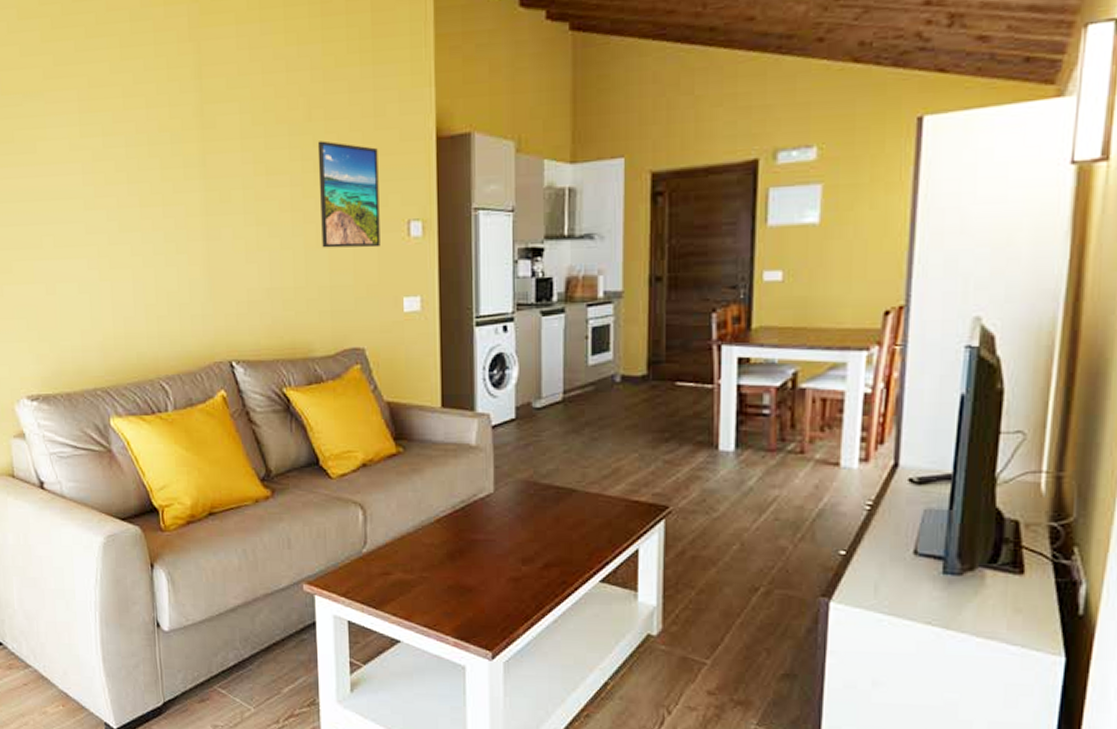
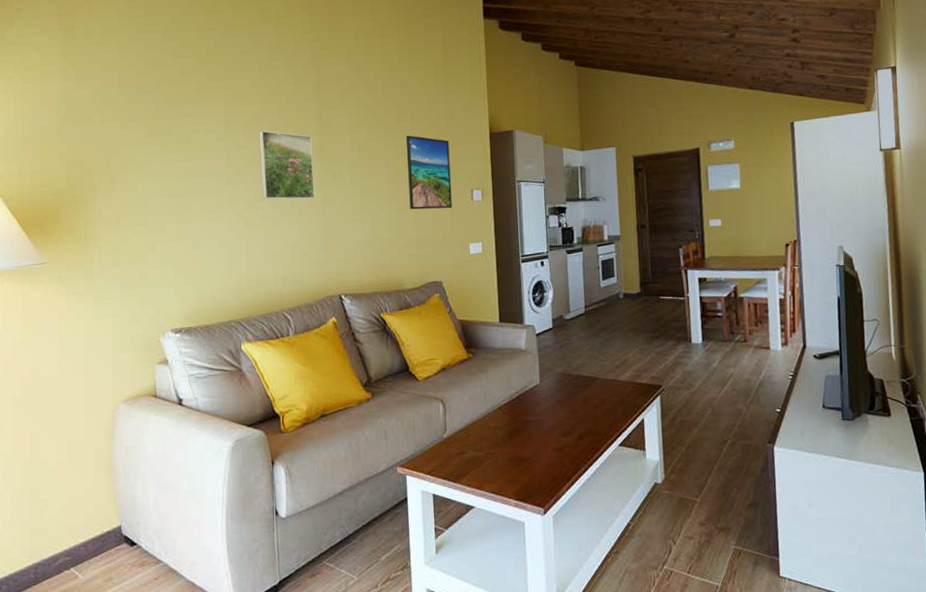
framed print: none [122,135,196,231] -> present [258,130,315,200]

